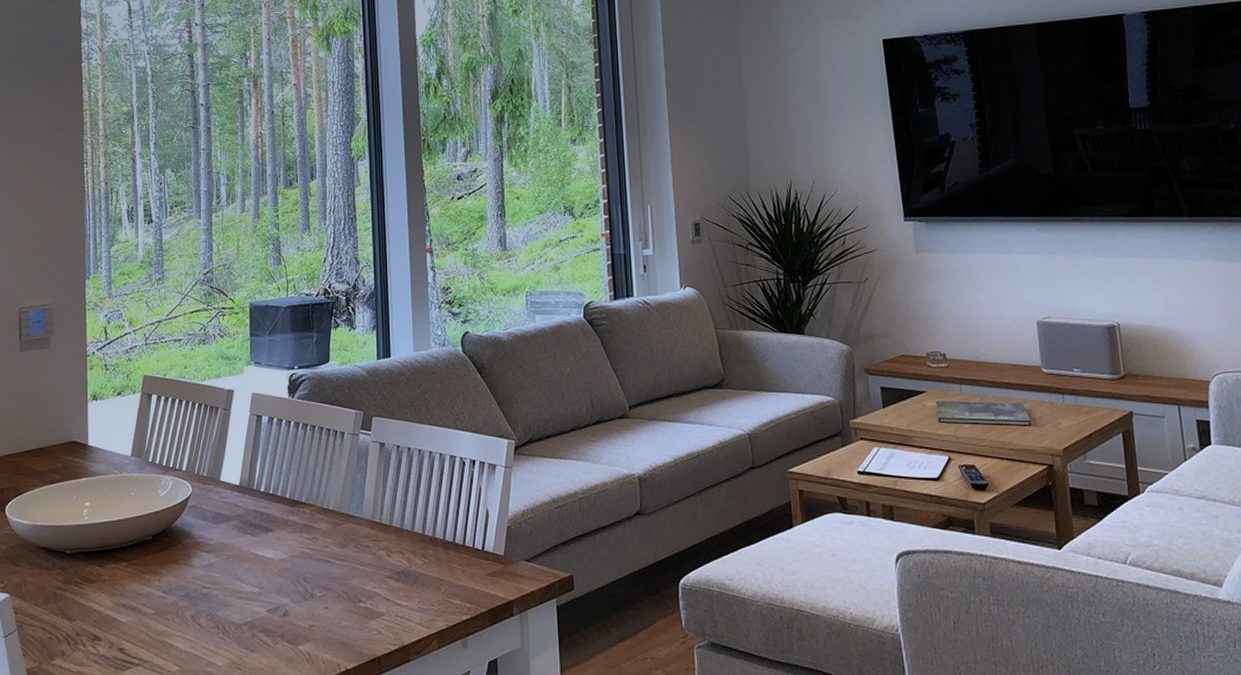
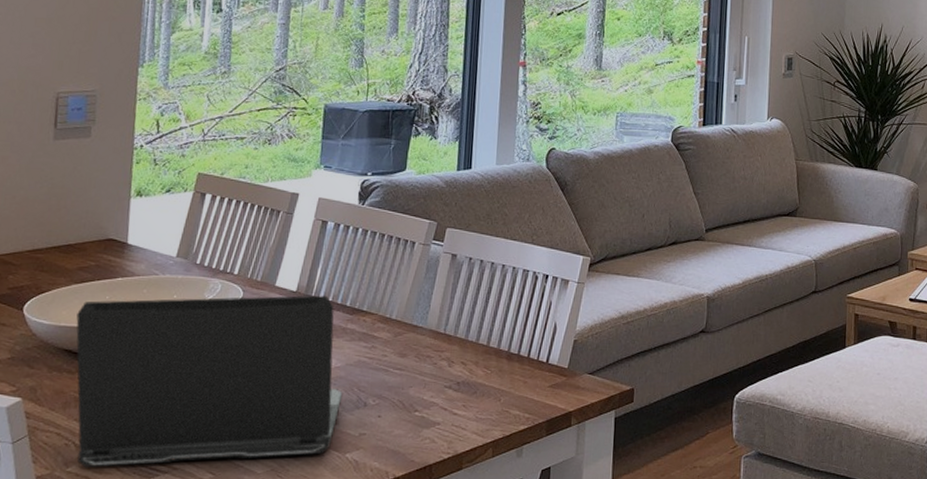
laptop computer: none [50,488,291,661] -> present [76,295,343,468]

